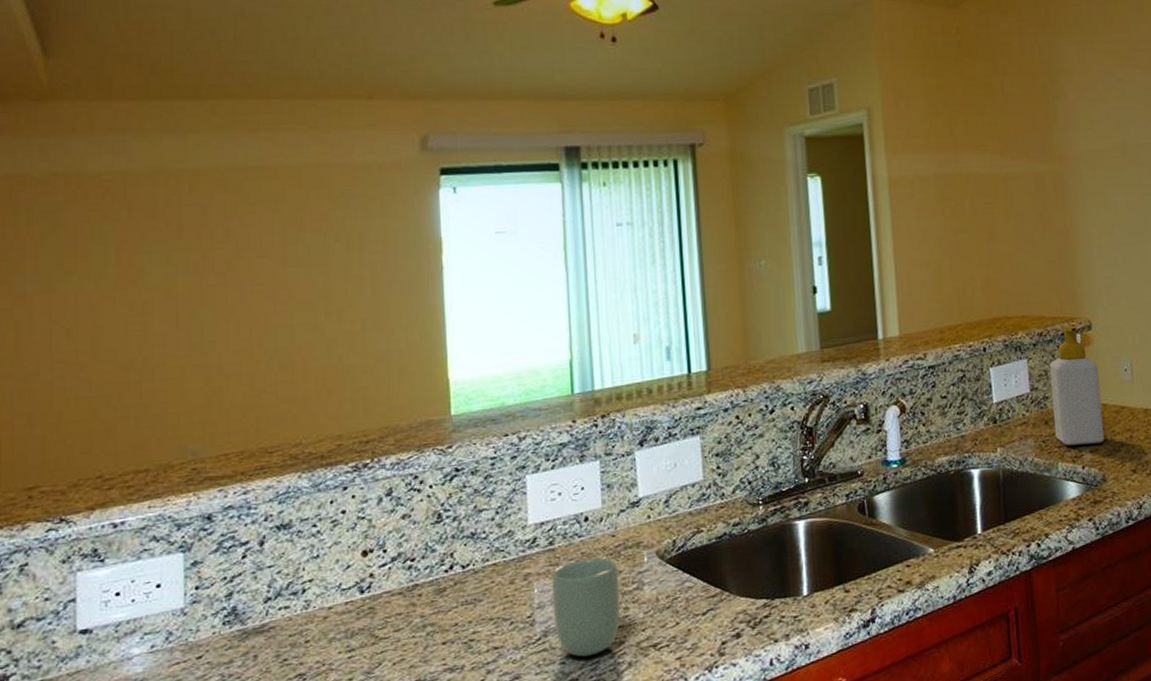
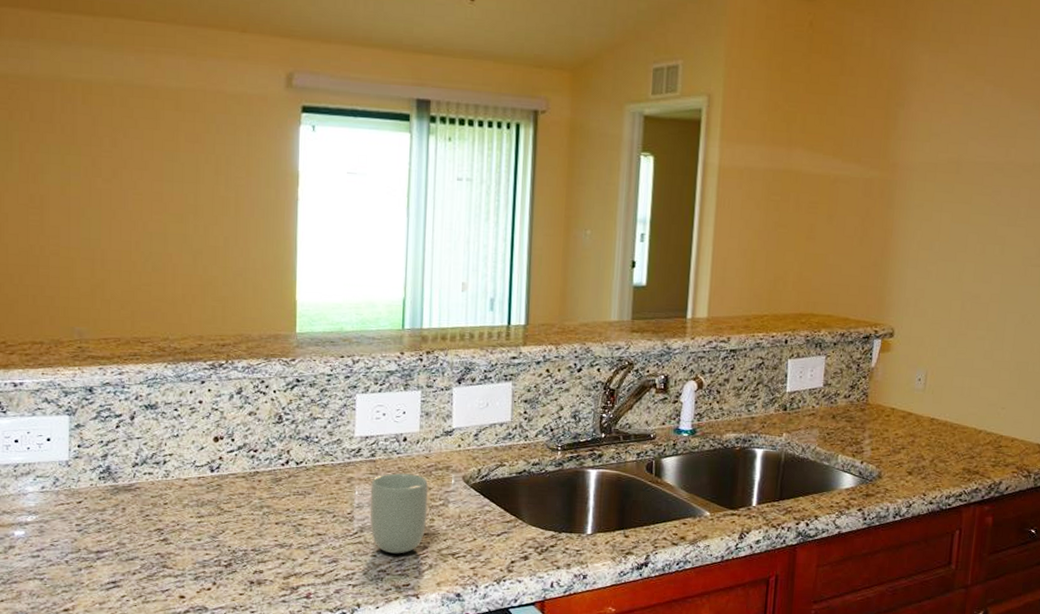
soap bottle: present [1049,325,1104,446] -> none [840,330,893,443]

